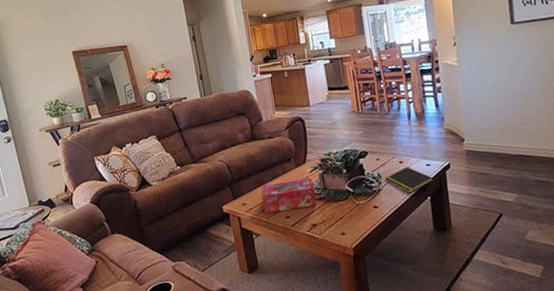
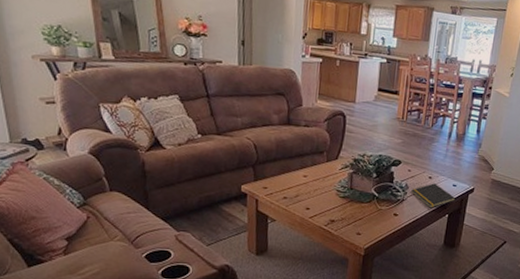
tissue box: present [261,177,317,214] -> none [284,172,341,203]

